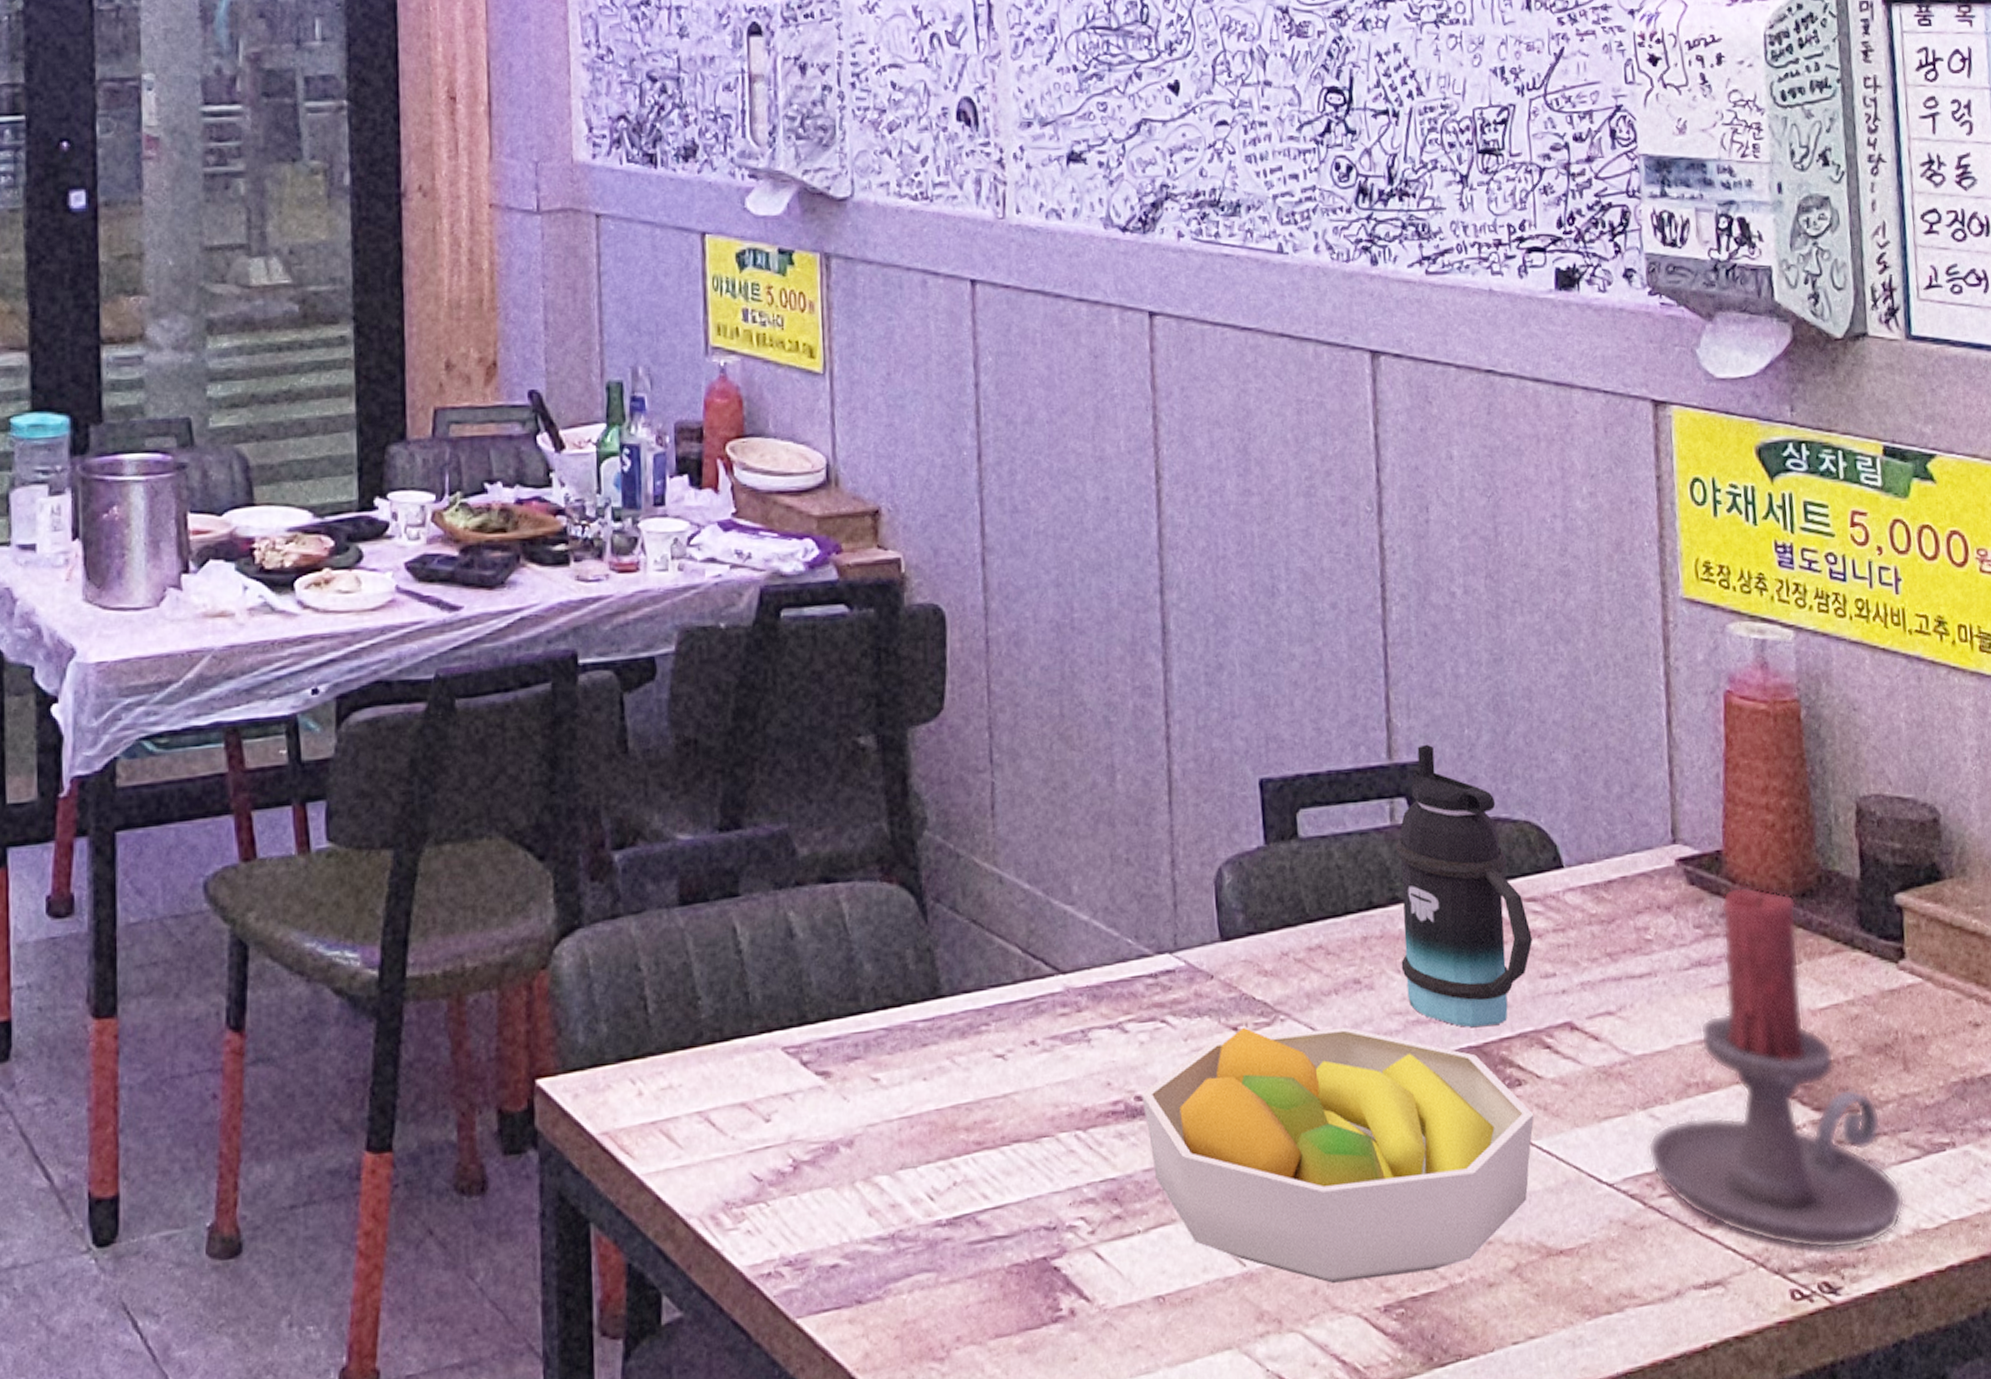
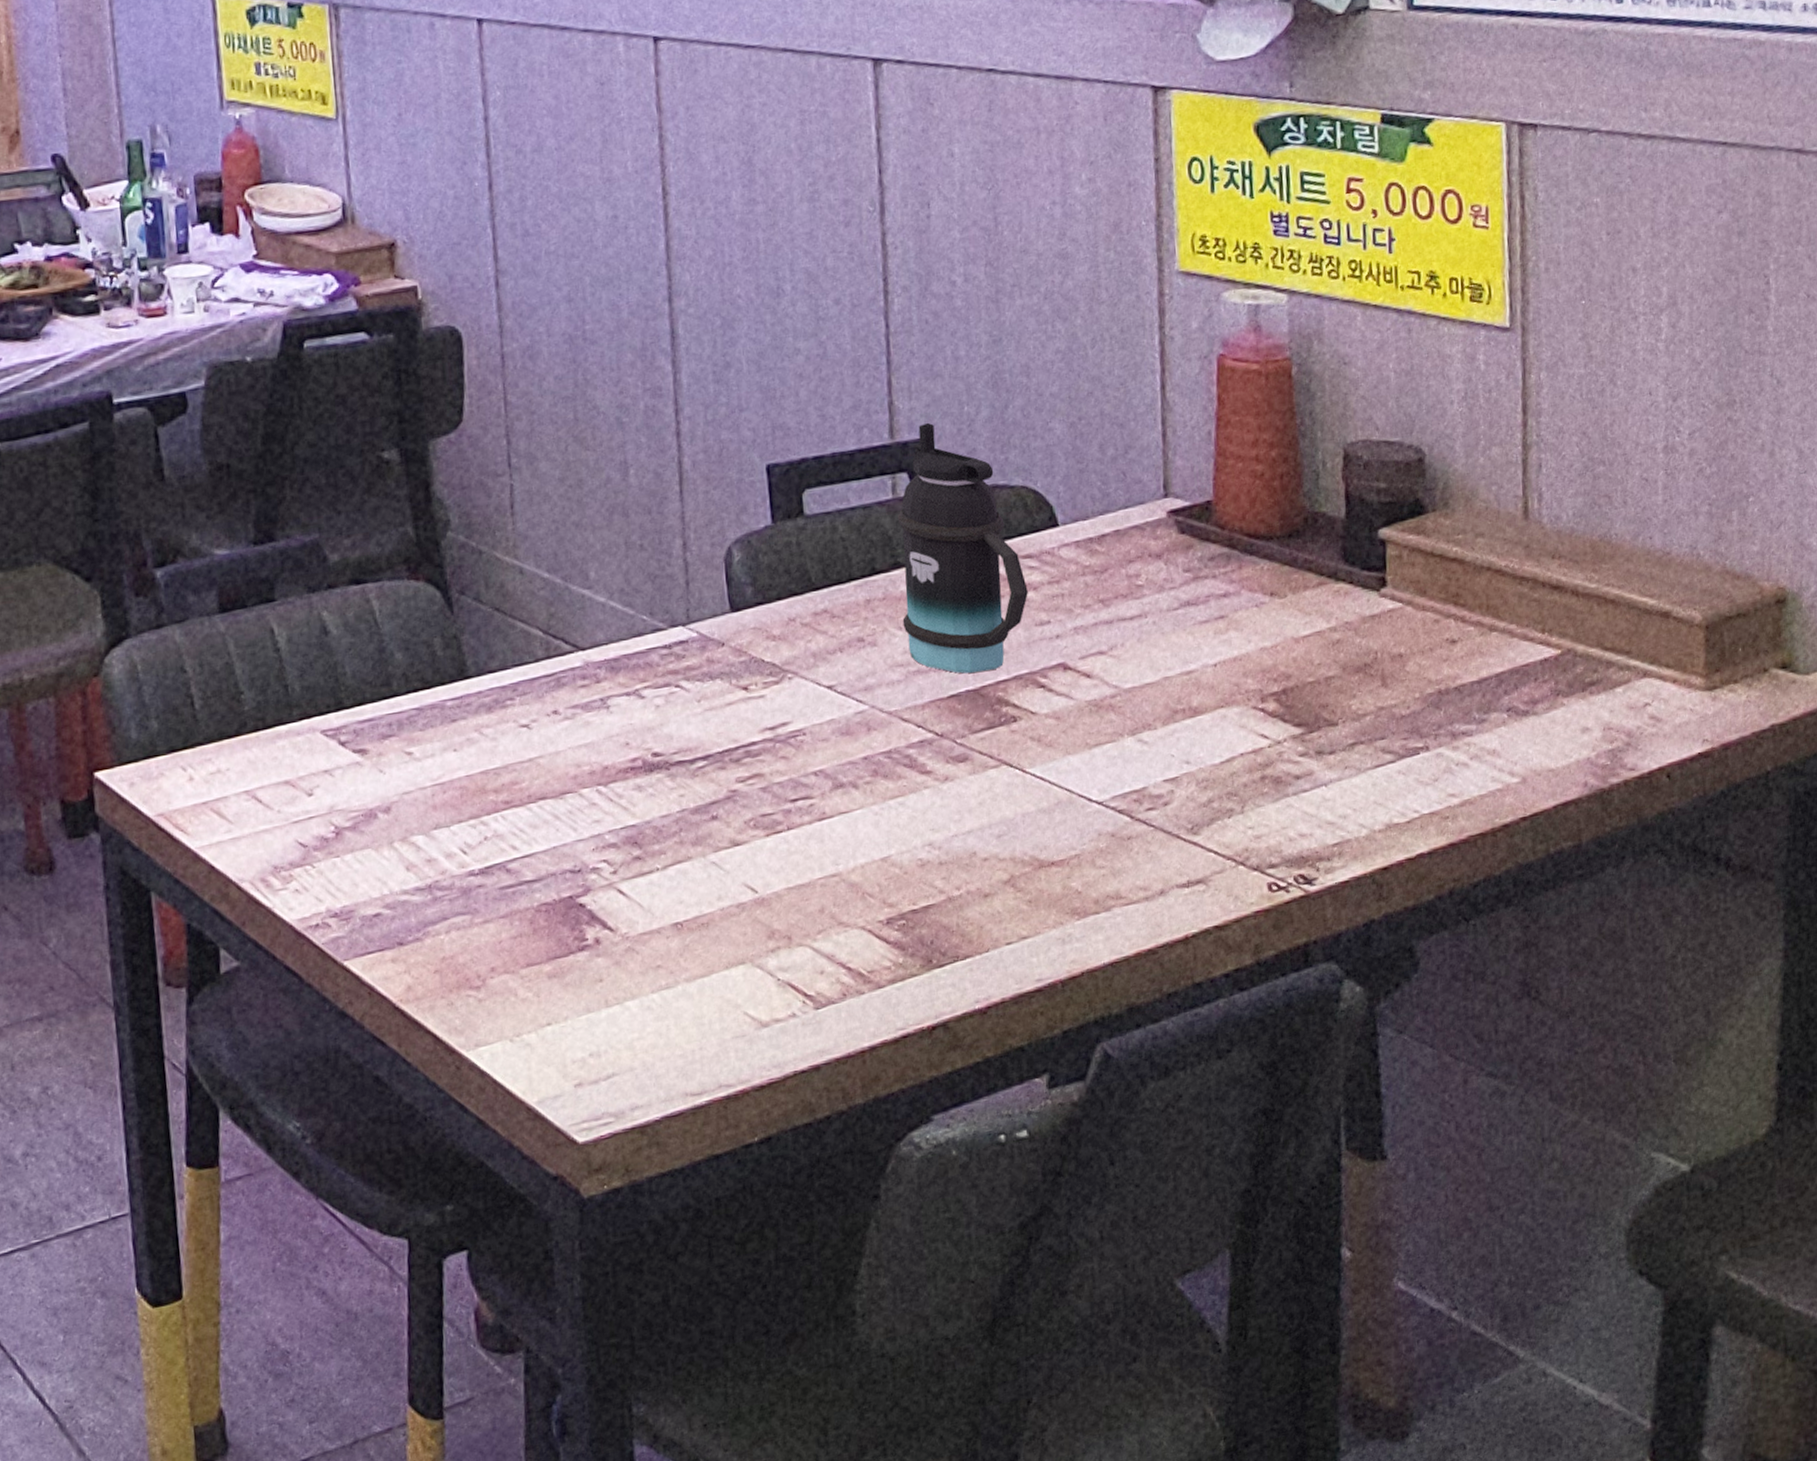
fruit bowl: present [1140,1027,1534,1283] -> none [657,680,1029,903]
candle holder: present [1647,886,1905,1250] -> none [1135,531,1379,847]

